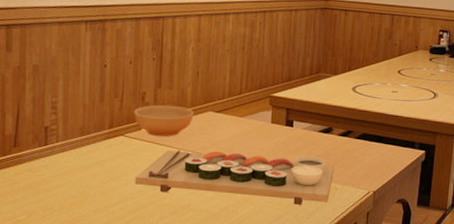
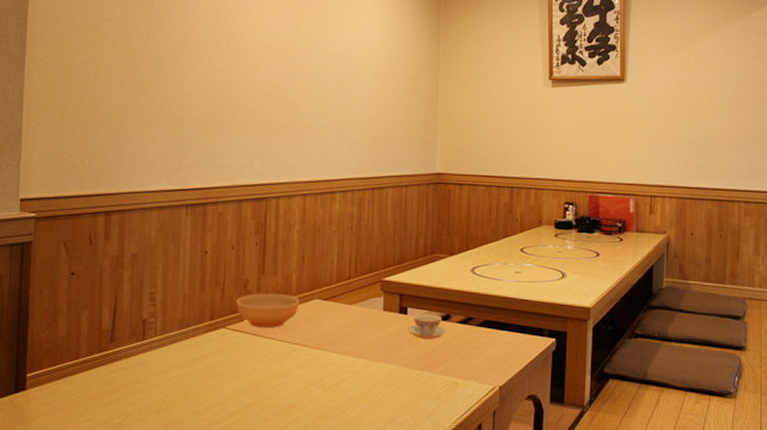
sushi platter: present [134,150,334,205] -> none [237,342,454,403]
teacup: none [293,126,328,149] -> present [407,313,446,339]

